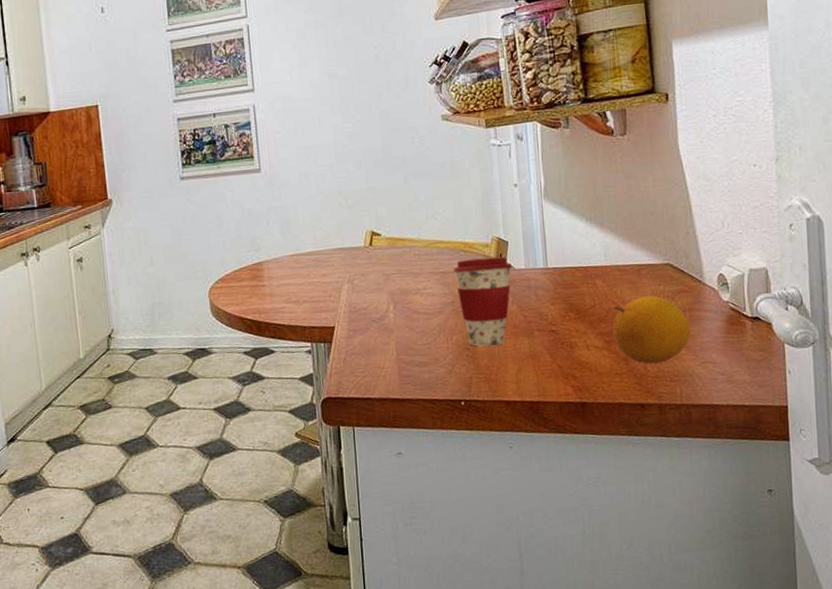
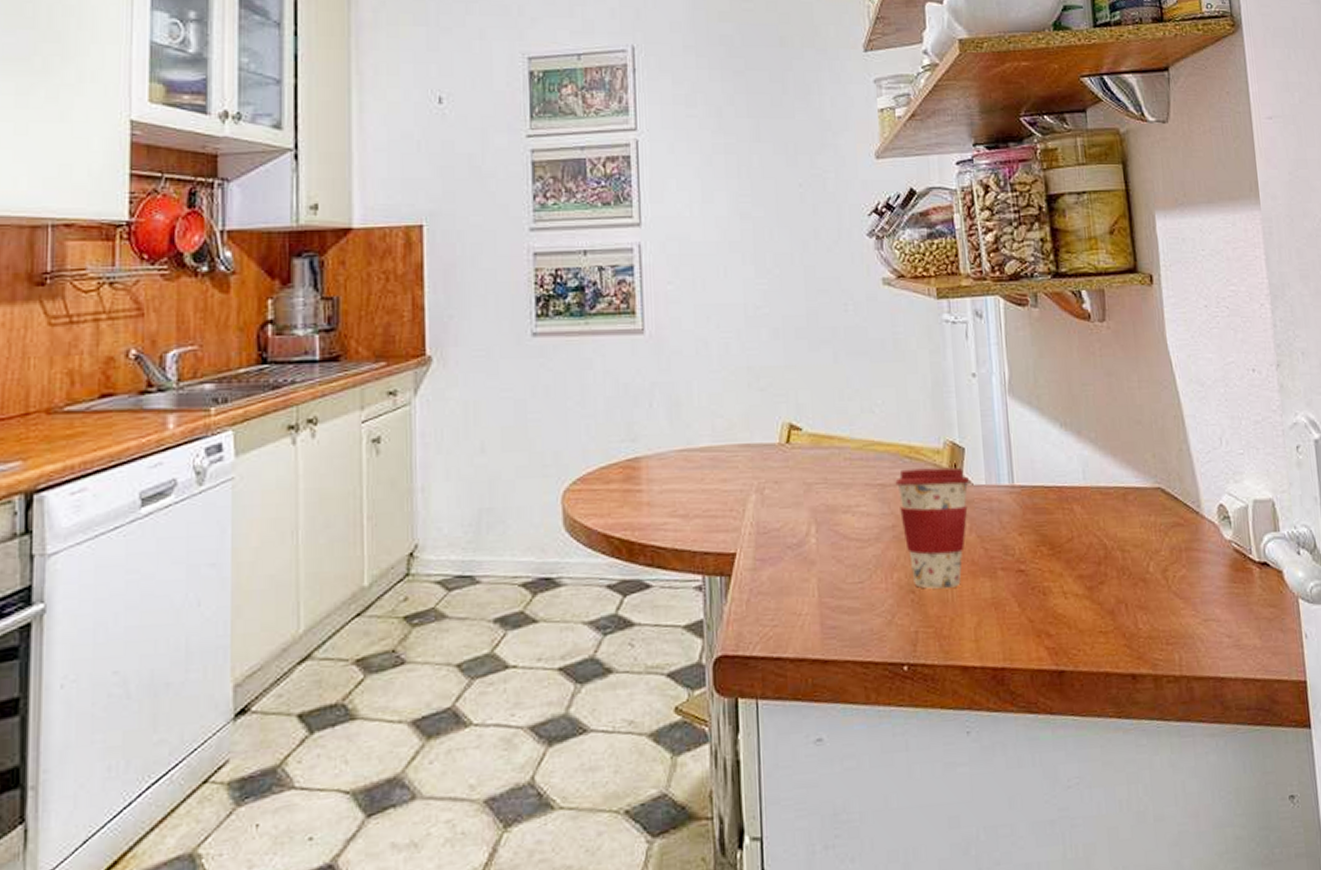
fruit: present [612,296,691,364] -> none [1094,529,1189,620]

